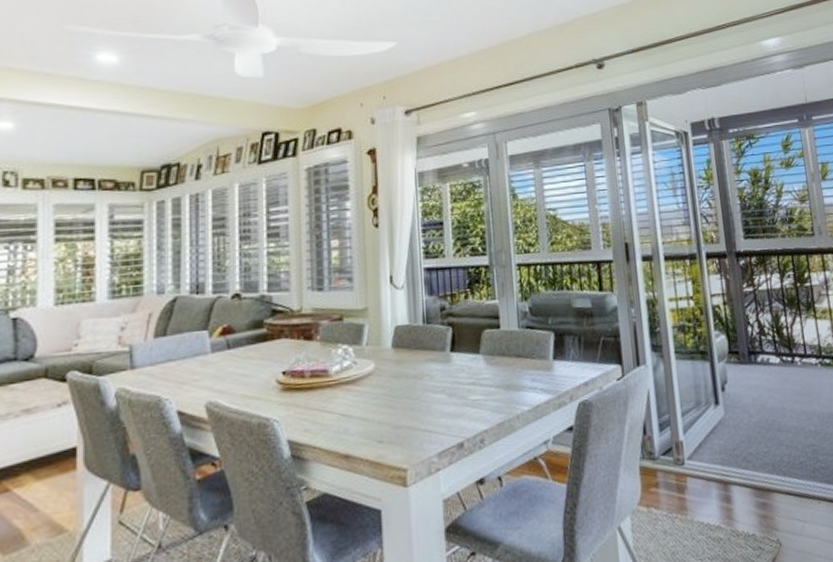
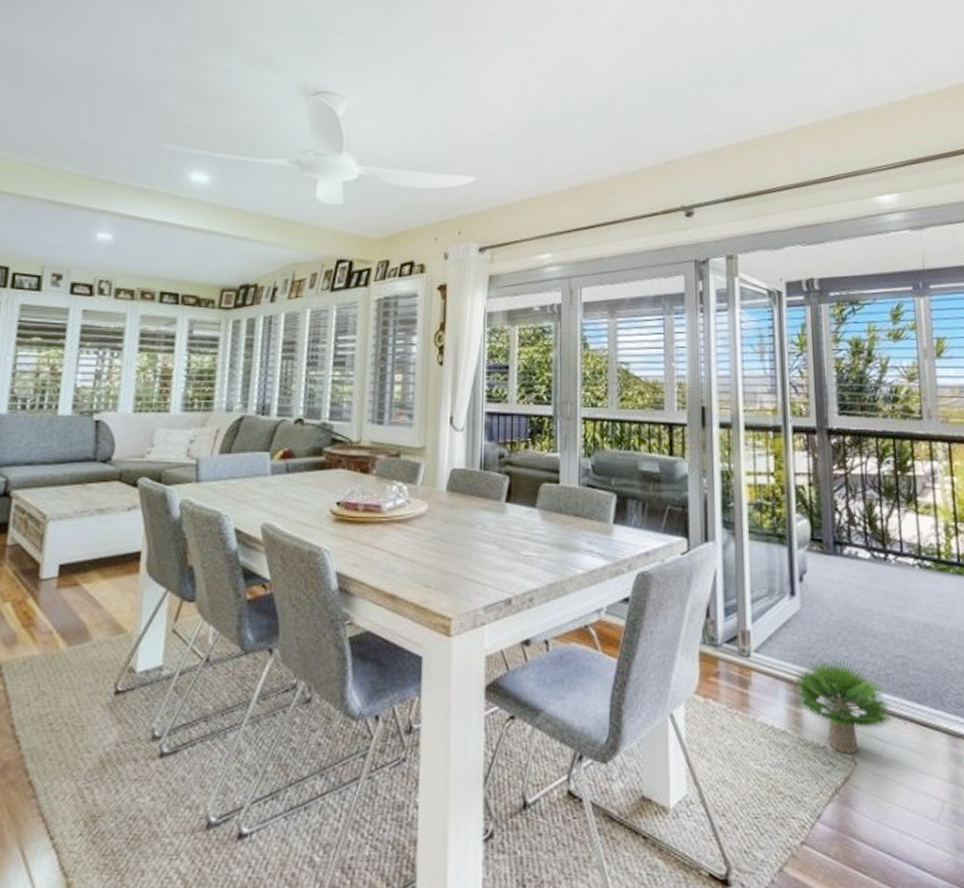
potted plant: none [723,455,809,538] -> present [793,659,893,753]

